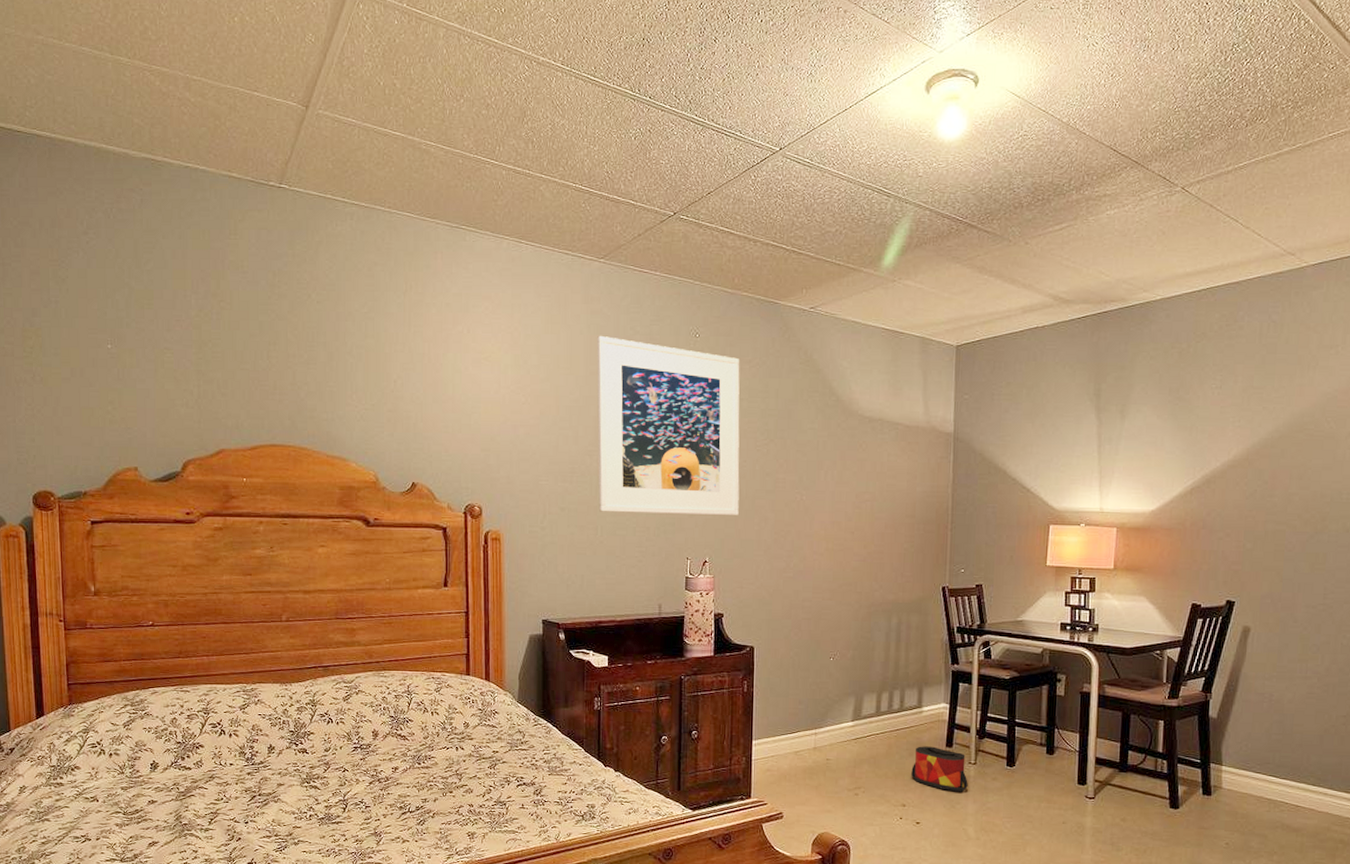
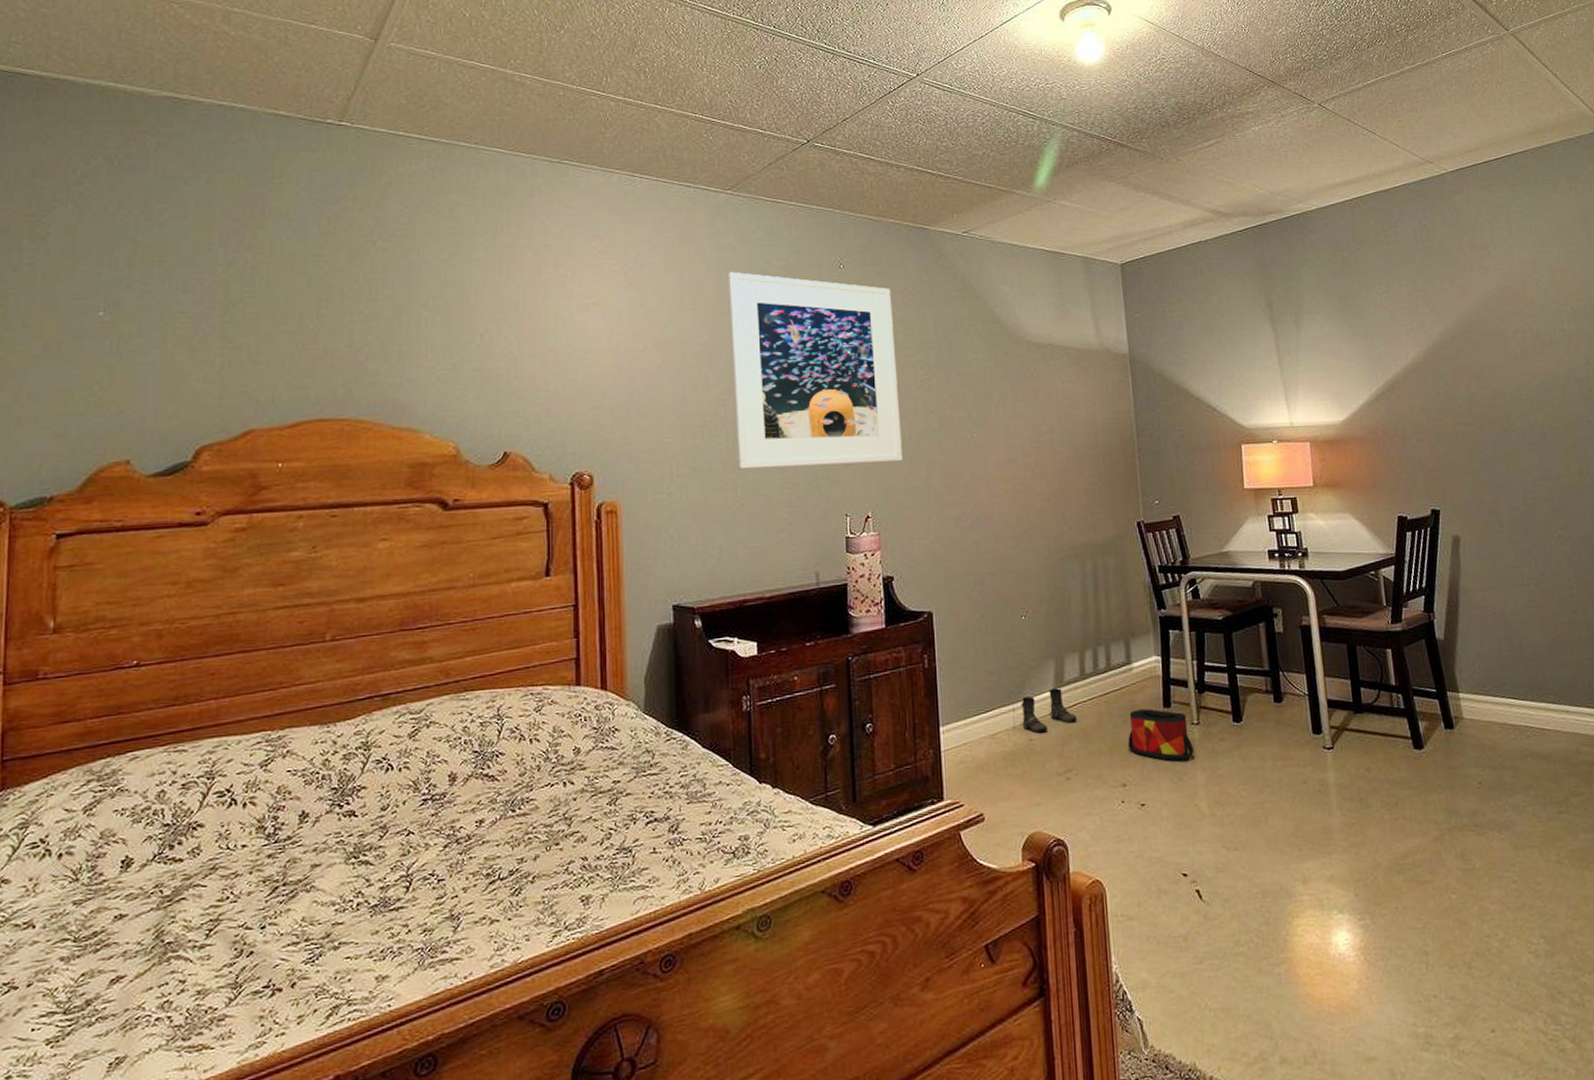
boots: none [822,720,870,755] -> present [1021,688,1078,734]

